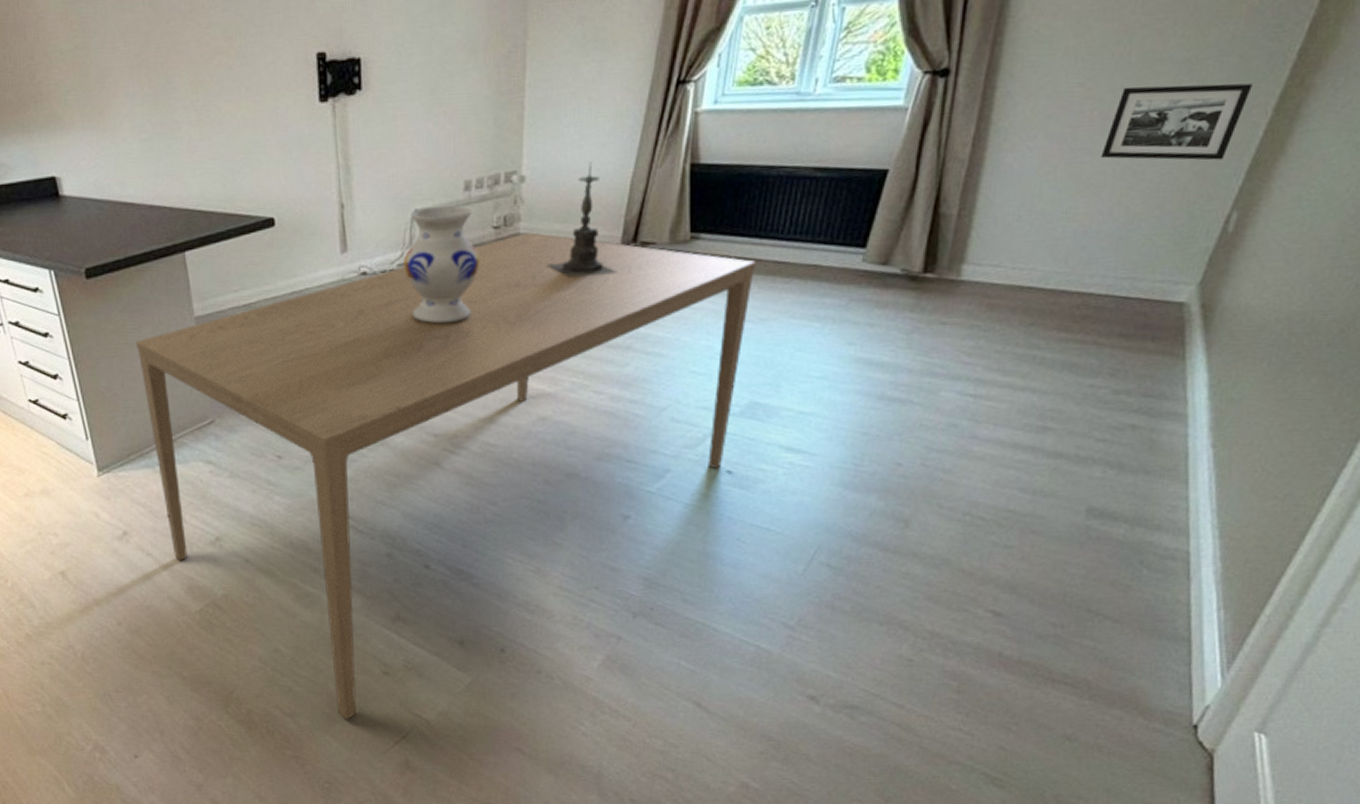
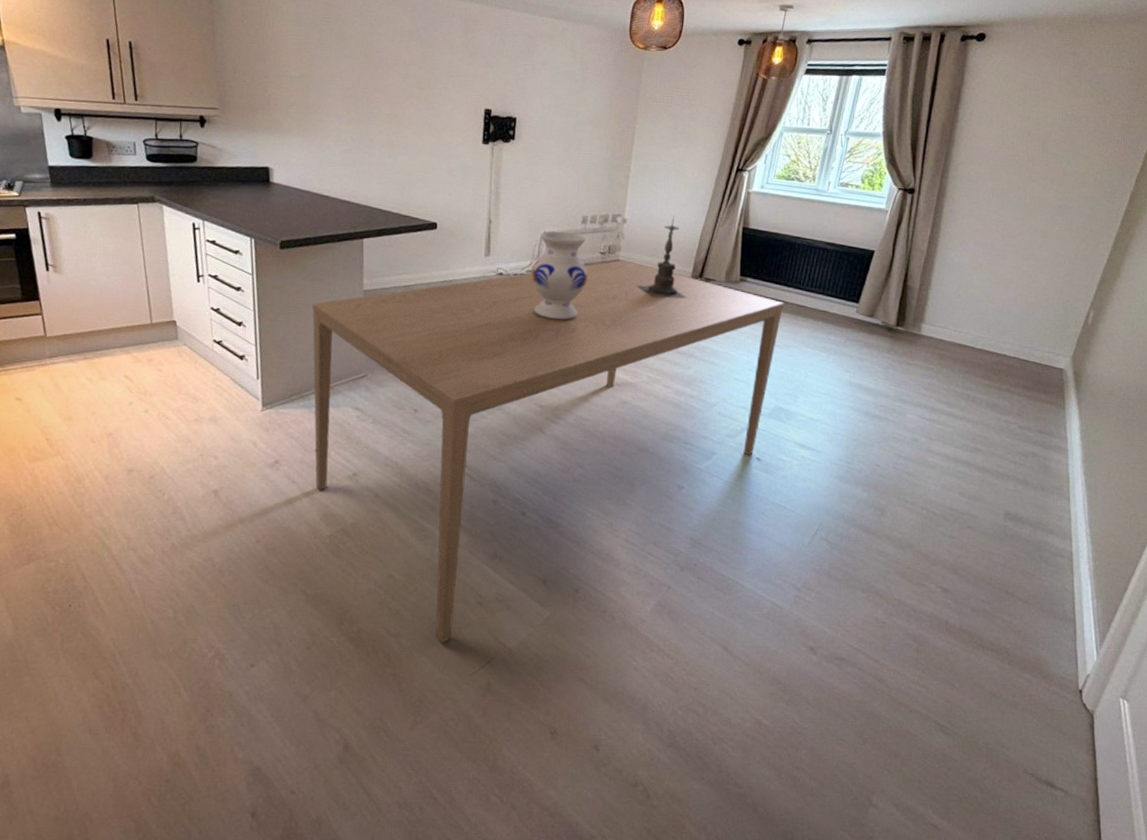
picture frame: present [1100,83,1252,161] -> none [1009,218,1099,275]

